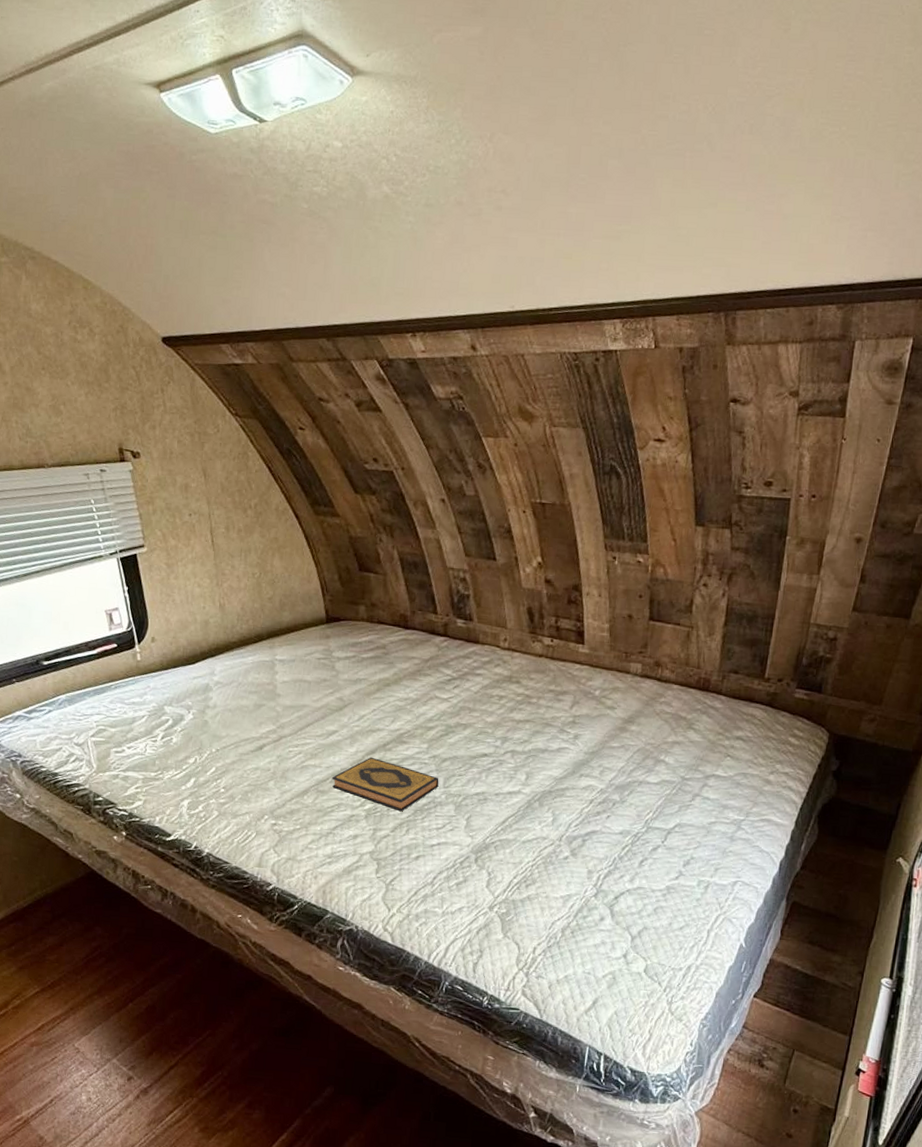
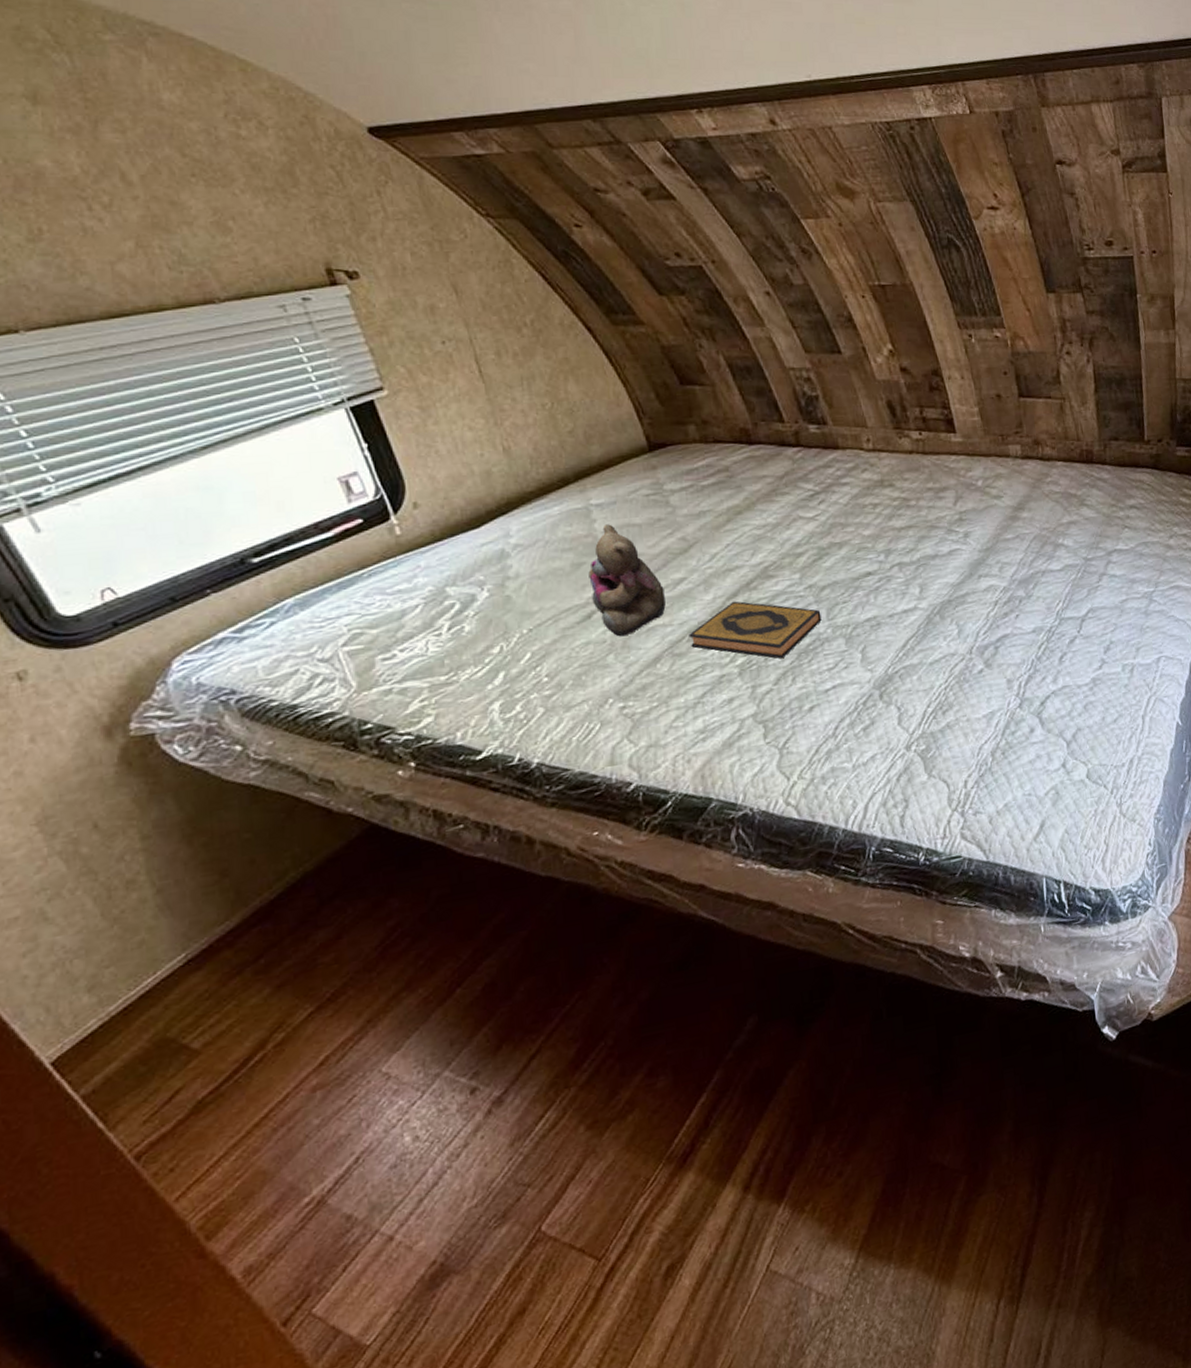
teddy bear: none [265,677,320,769] -> present [588,524,666,637]

